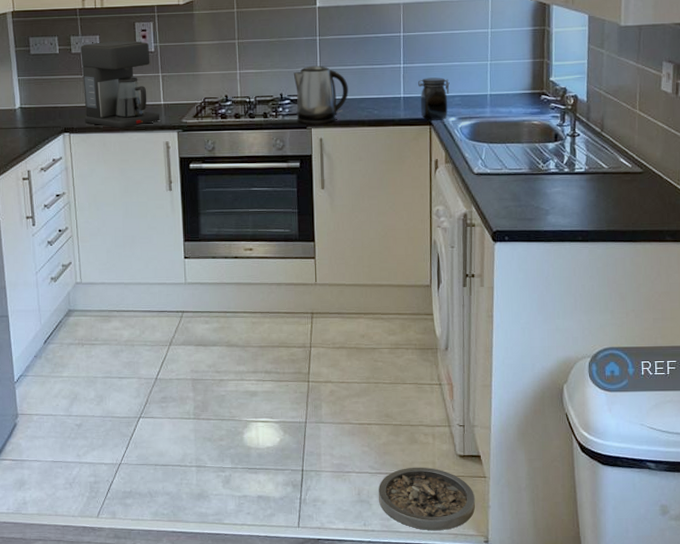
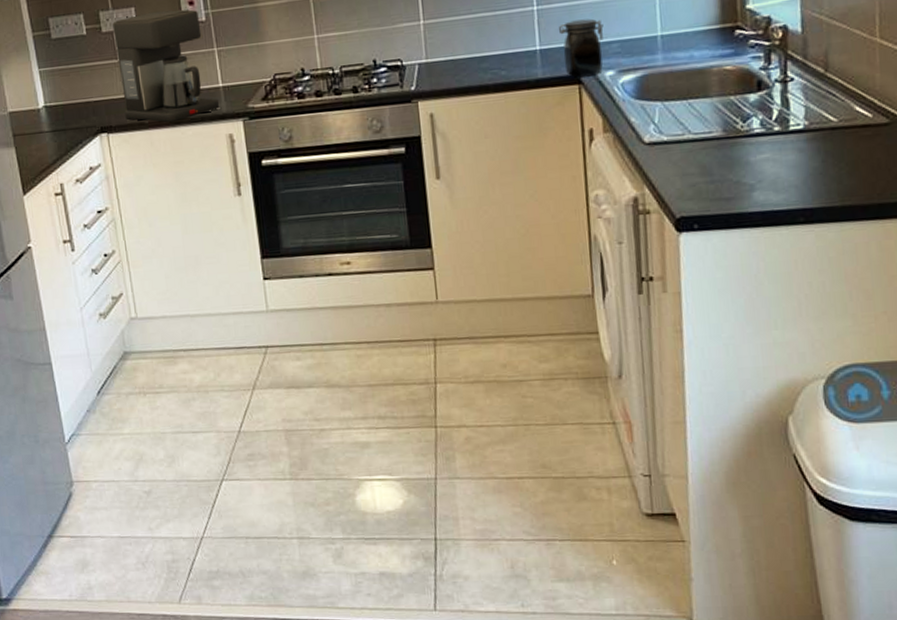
kettle: present [293,65,348,125] -> none [388,18,465,98]
pet bowl: present [378,467,476,530] -> none [537,530,672,611]

